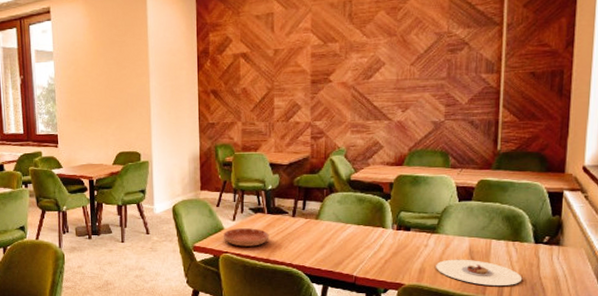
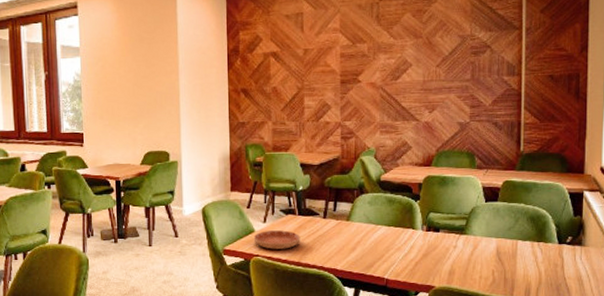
plate: present [436,259,523,286] -> none [465,260,548,287]

